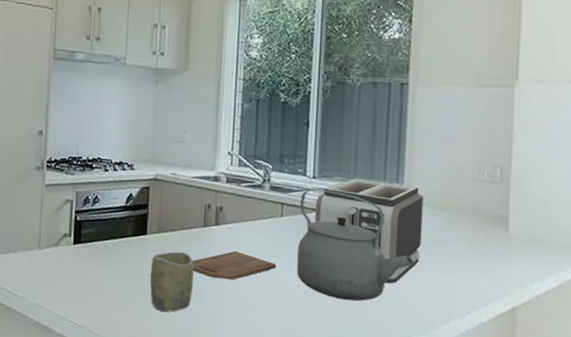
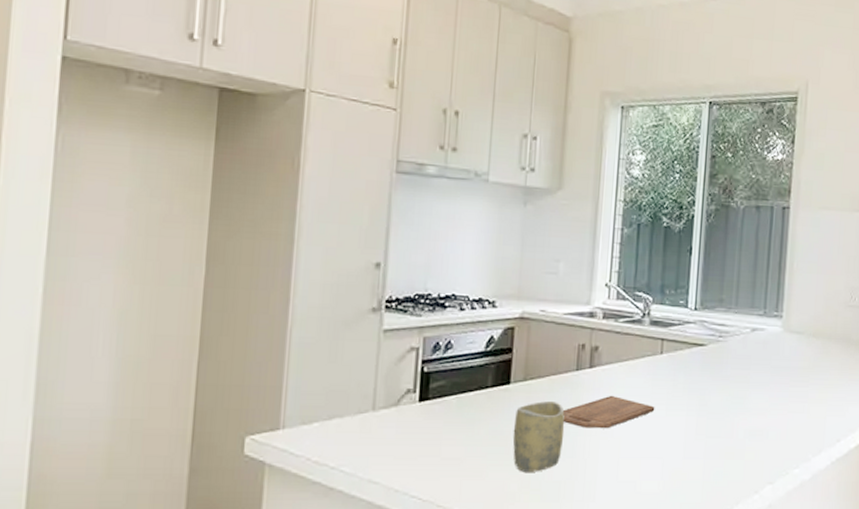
tea kettle: present [297,188,415,301] -> none [676,321,791,440]
toaster: present [315,178,424,284] -> none [695,308,801,418]

